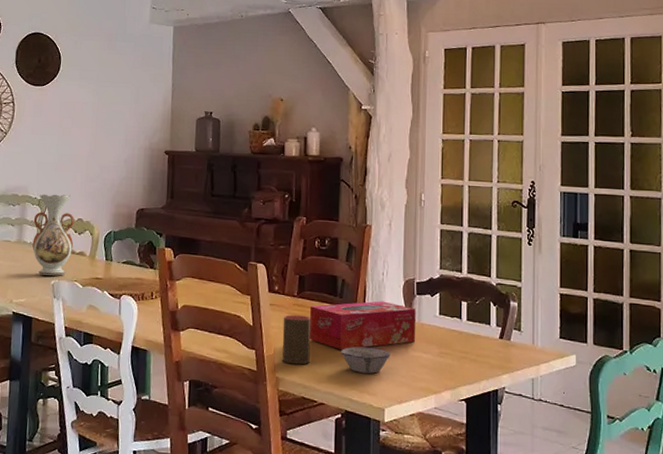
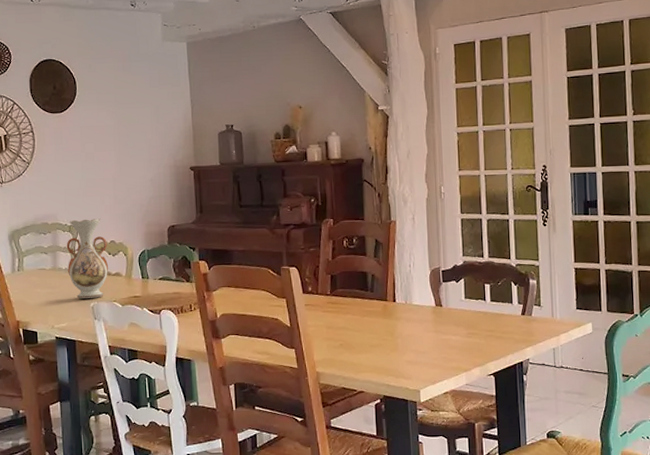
cup: present [282,314,311,365] -> none [319,312,347,359]
tissue box: present [309,301,415,350] -> none [344,291,444,340]
bowl: present [340,346,390,374] -> none [375,335,422,360]

